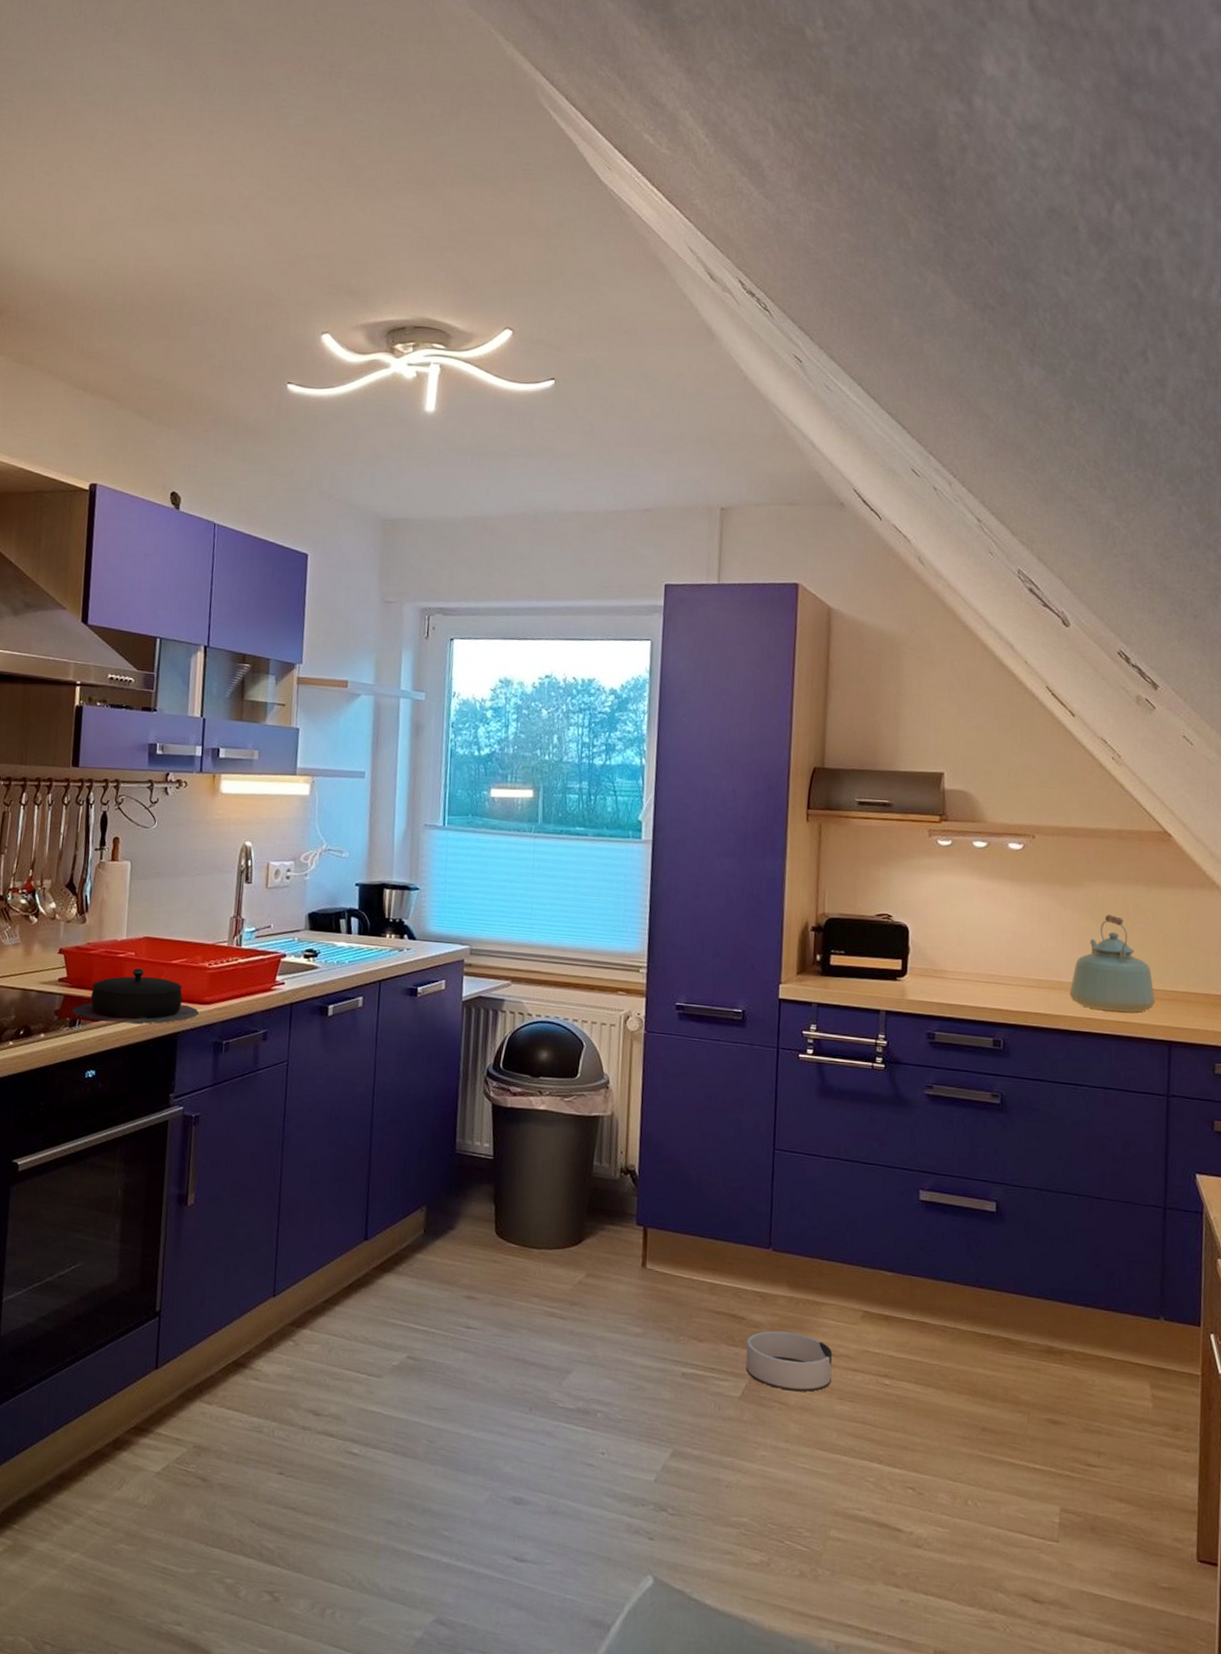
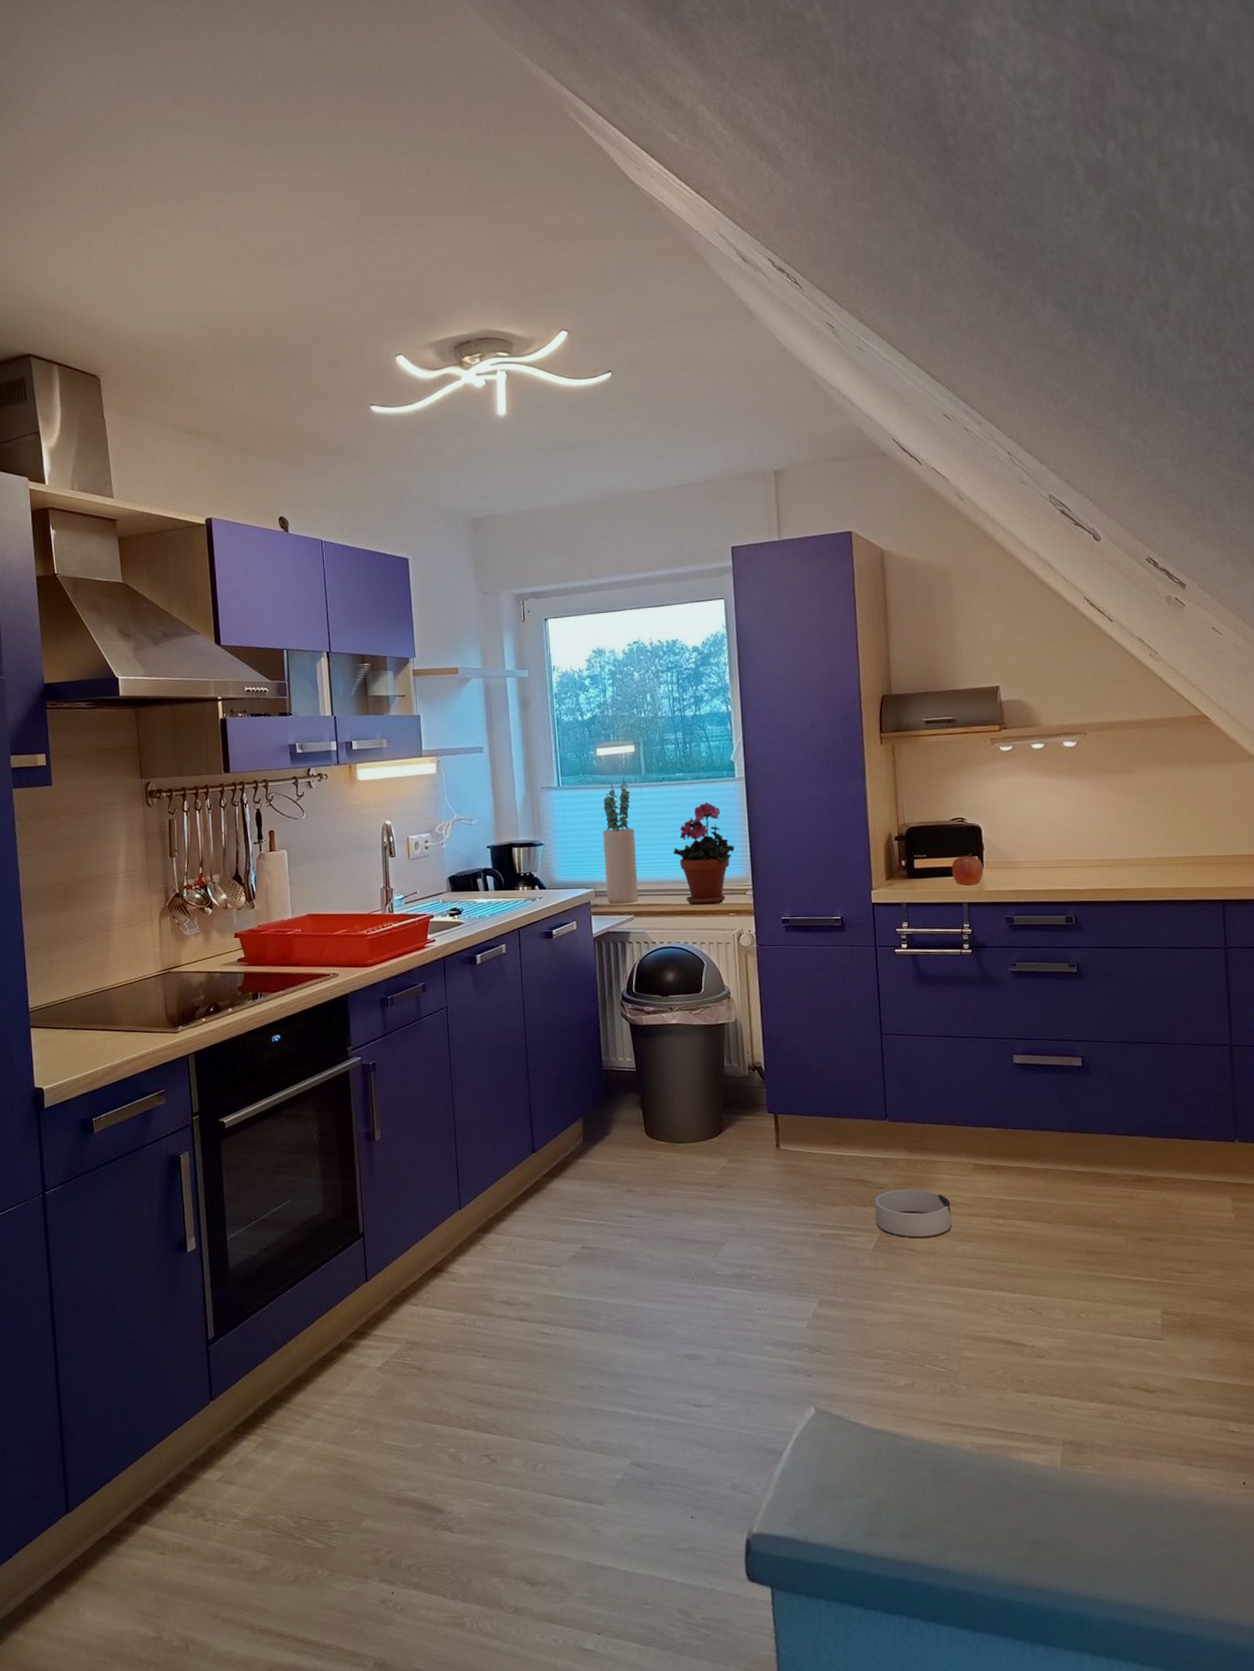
cooking pot: present [72,968,200,1024] -> none [253,942,364,992]
vase: none [483,824,523,967] -> present [602,777,638,904]
potted plant: none [563,864,632,979] -> present [673,803,735,905]
fruit: none [871,955,907,992] -> present [951,853,984,885]
kettle: present [1069,914,1156,1013] -> none [1130,794,1207,880]

